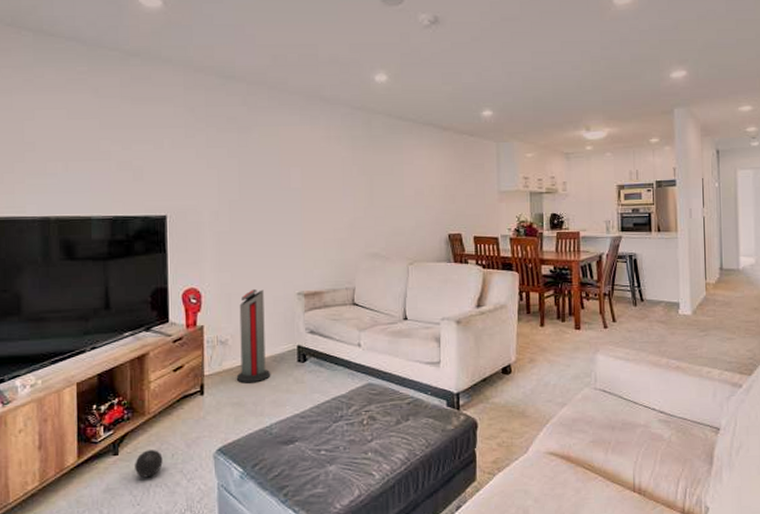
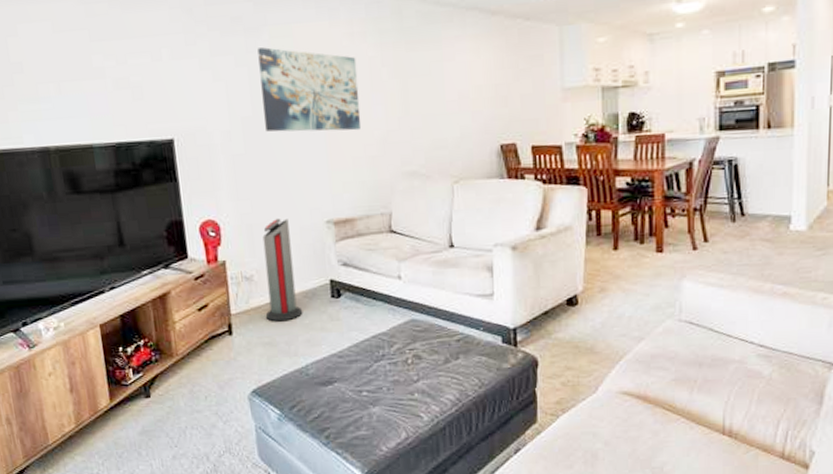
ball: present [135,450,163,478] -> none [168,392,197,420]
wall art: none [248,144,333,217] -> present [257,47,362,132]

